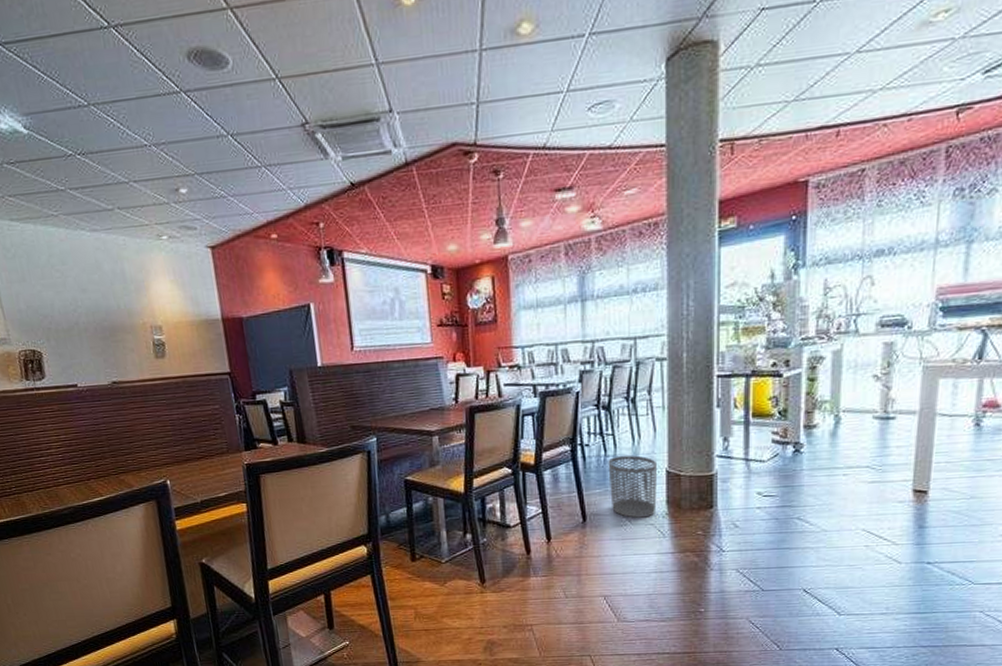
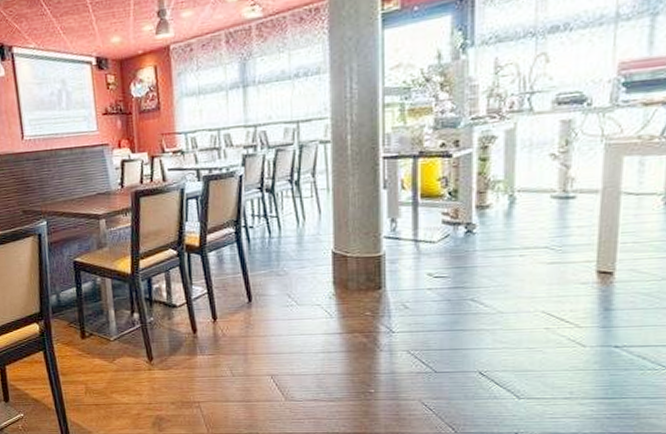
waste bin: present [608,455,657,518] -> none [272,237,323,299]

